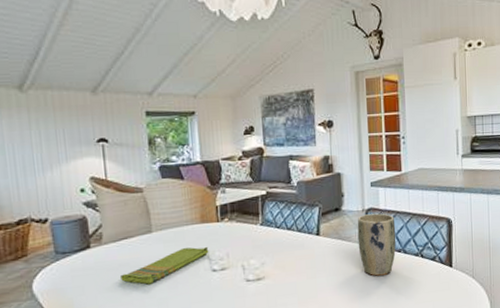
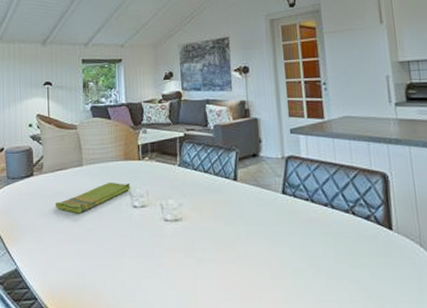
plant pot: present [357,213,396,276] -> none [276,162,322,230]

